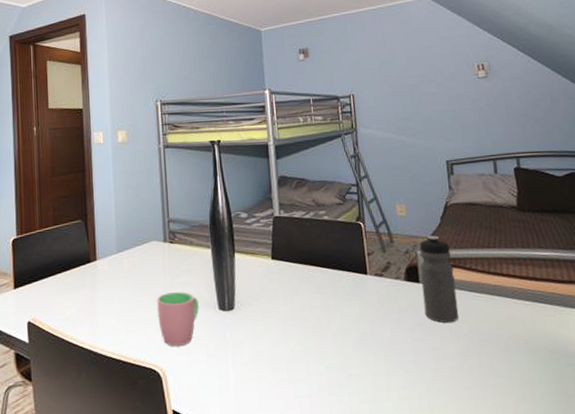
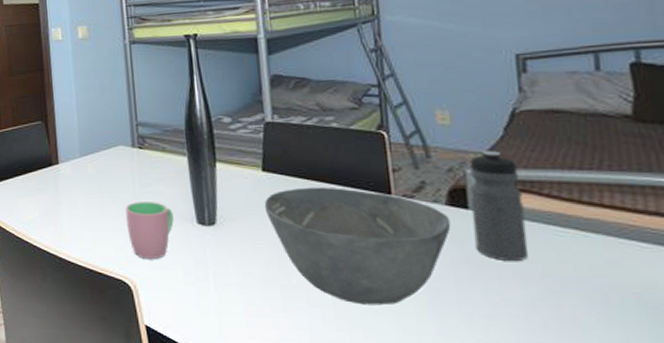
bowl: none [273,270,408,370] -> present [264,187,451,306]

